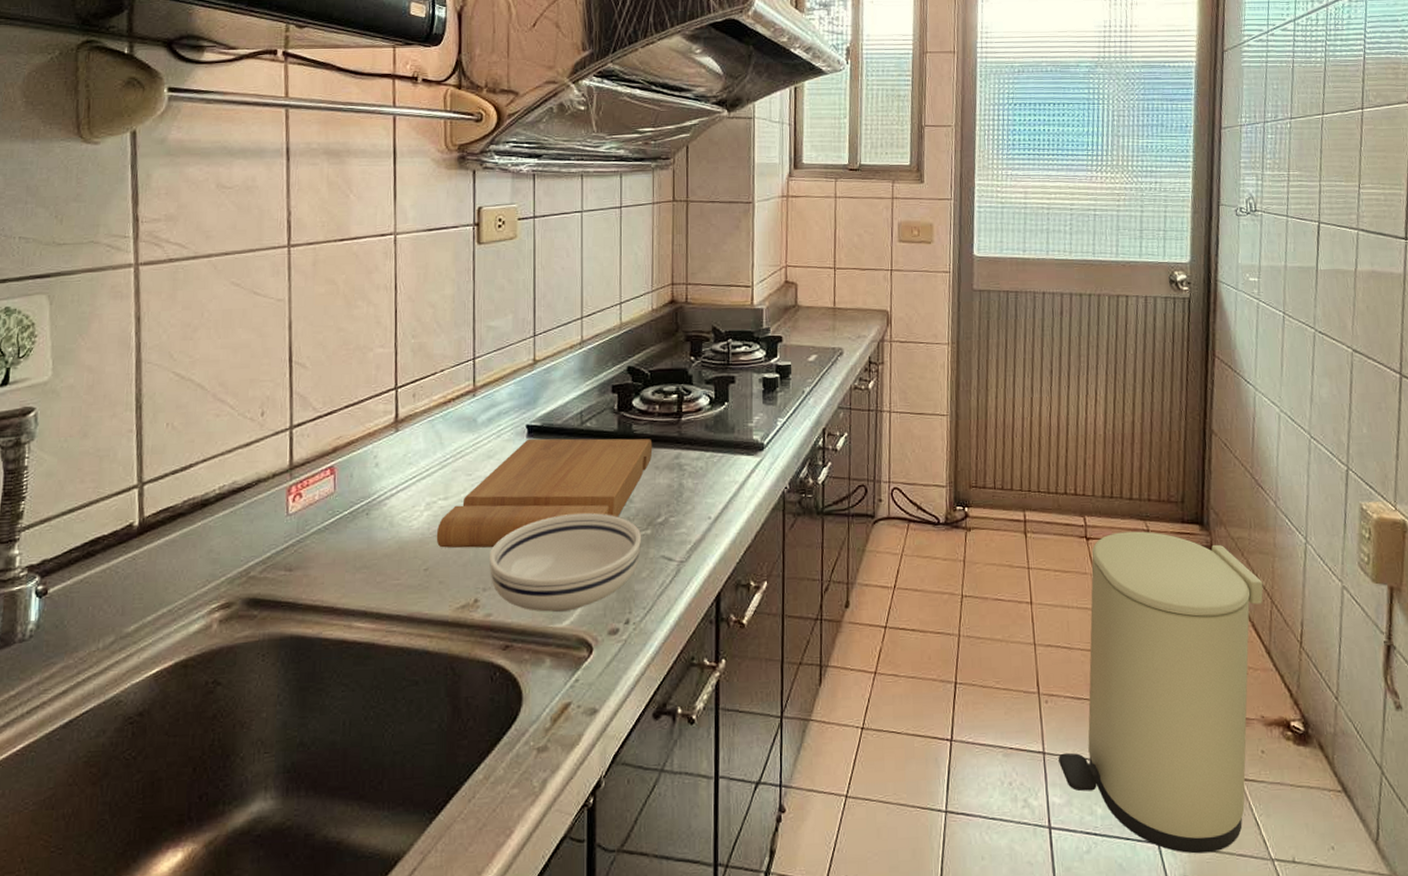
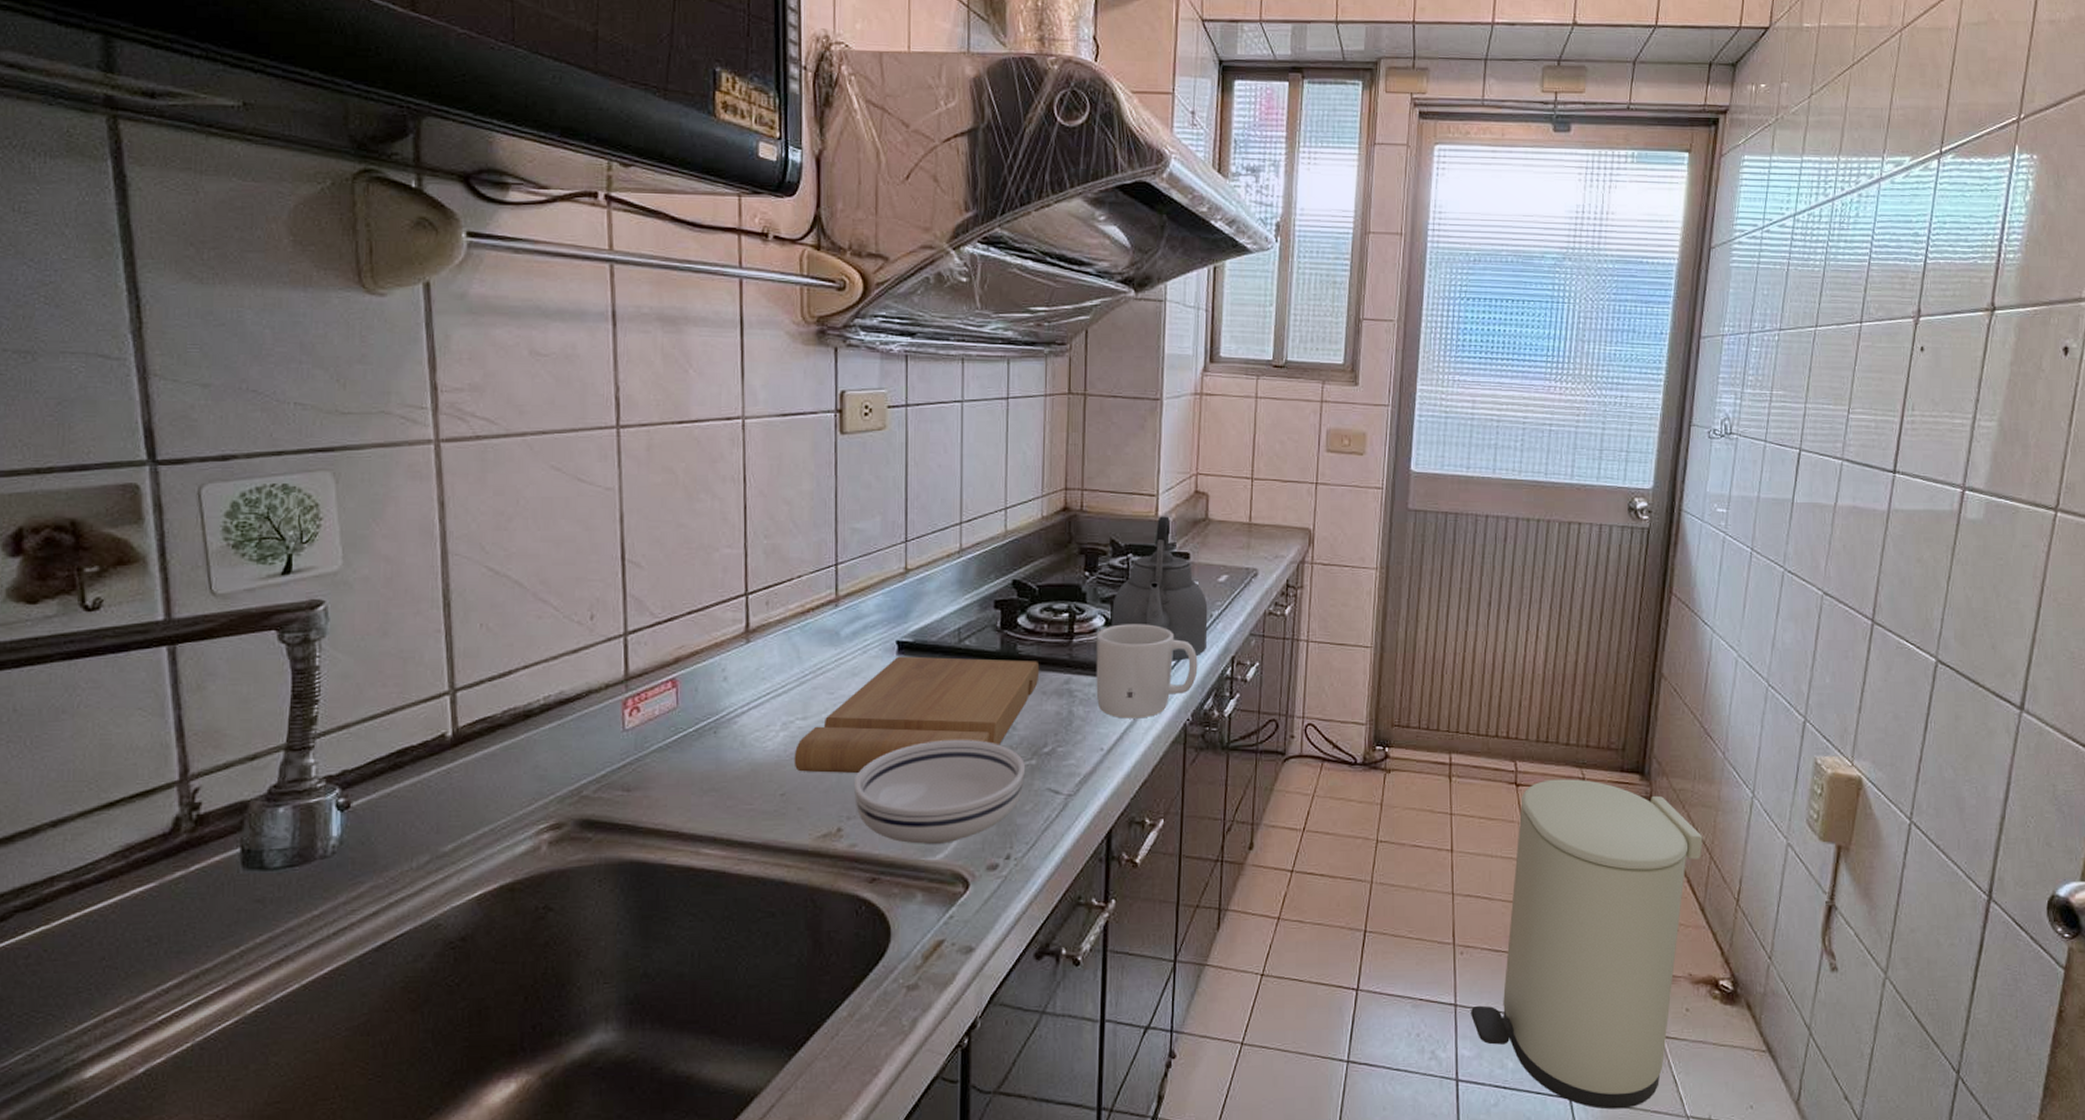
mug: none [702,401,793,489] -> present [1096,624,1198,719]
kettle: none [715,304,801,435] -> present [1112,516,1208,661]

